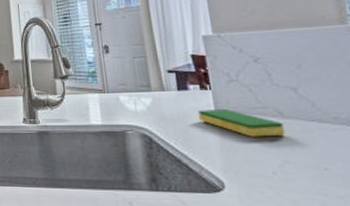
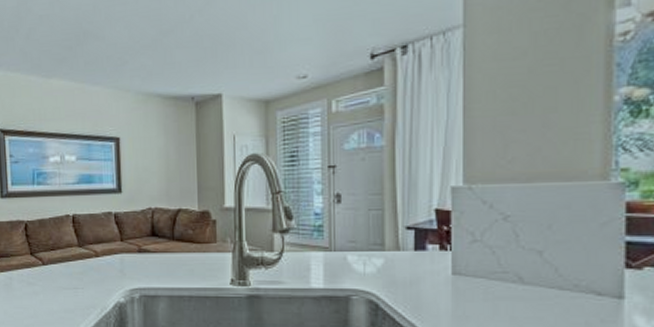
dish sponge: present [198,108,286,137] -> none [434,272,522,305]

